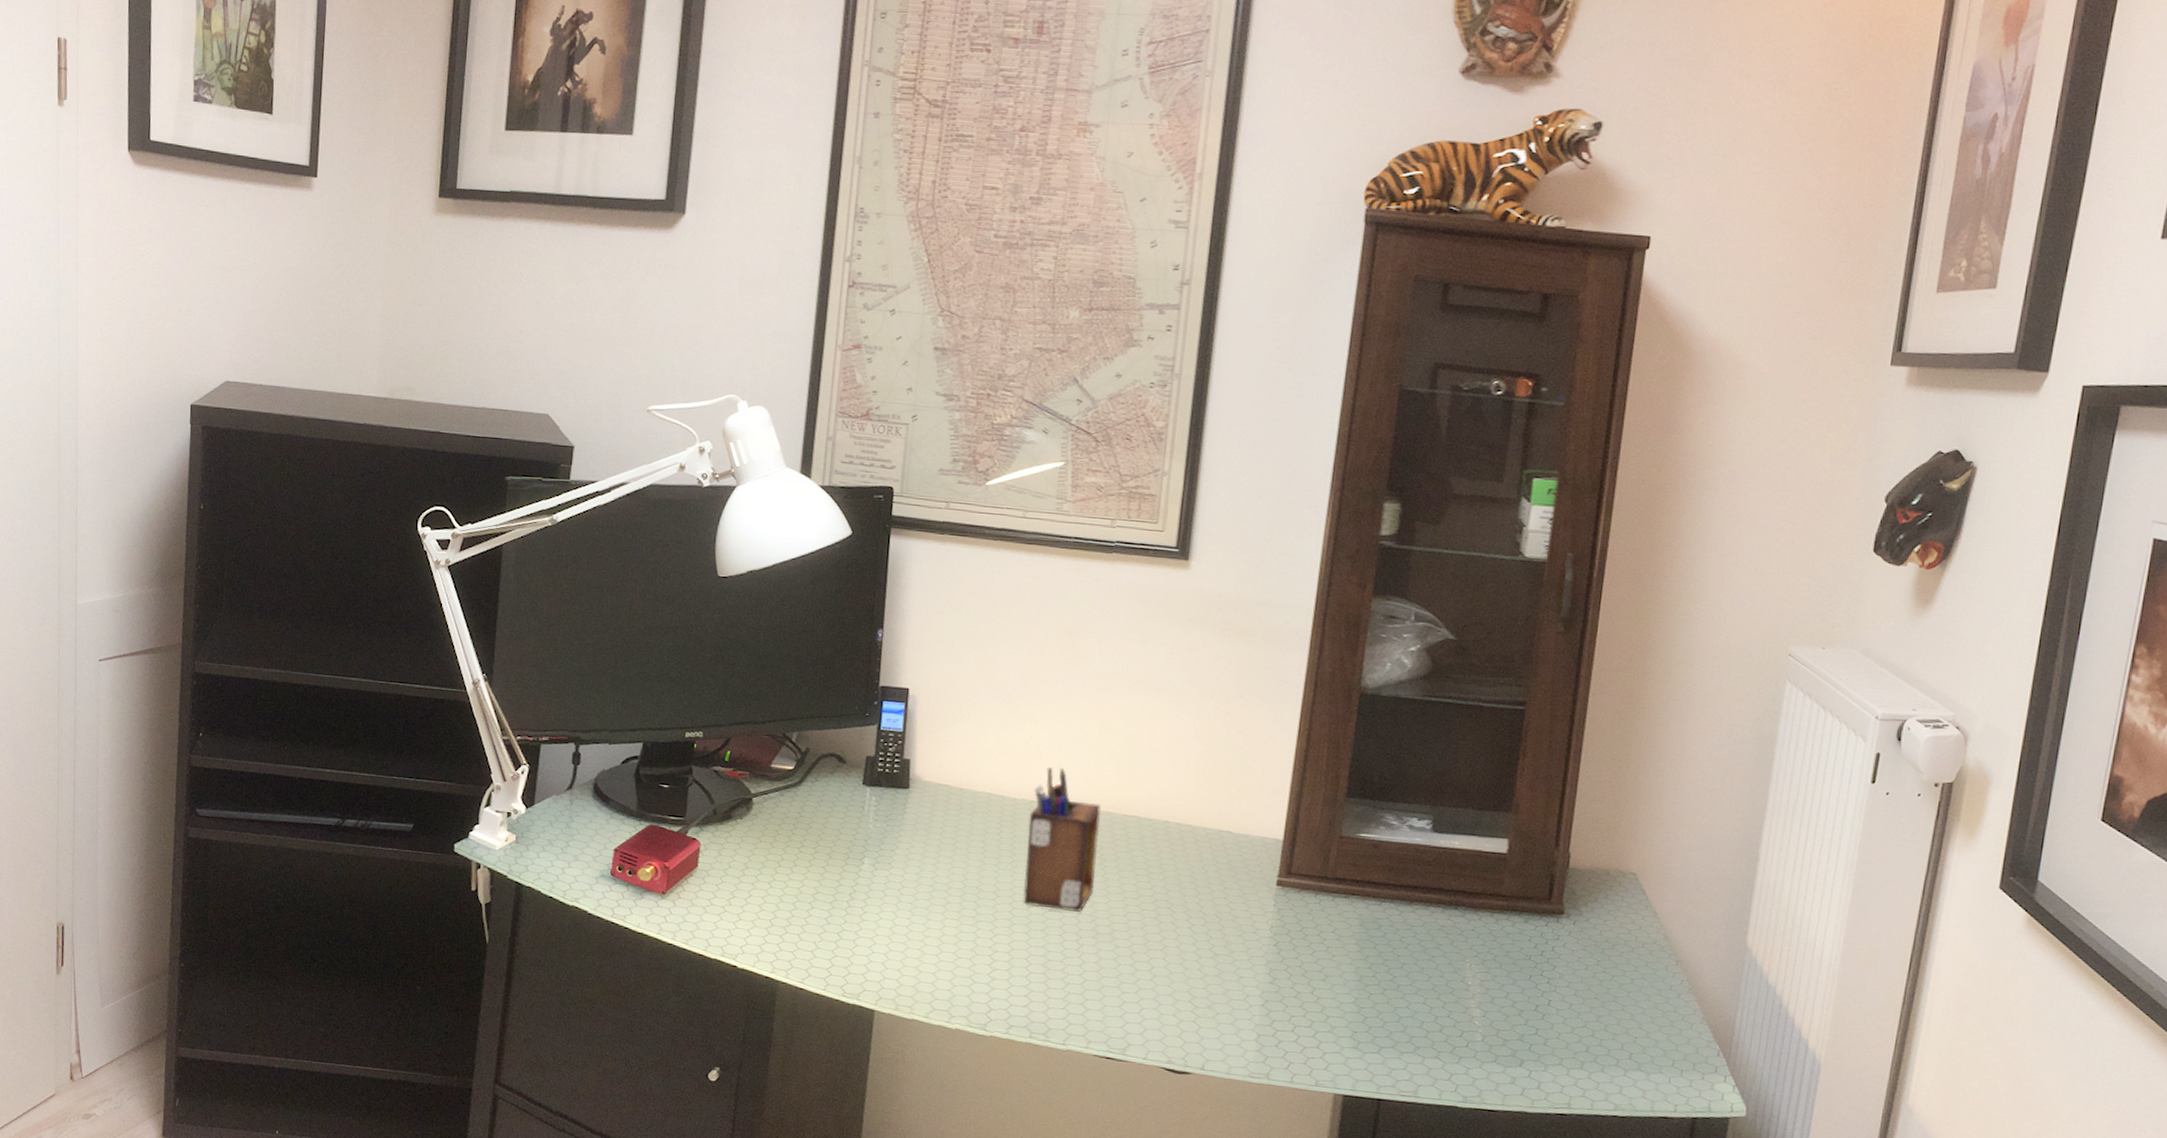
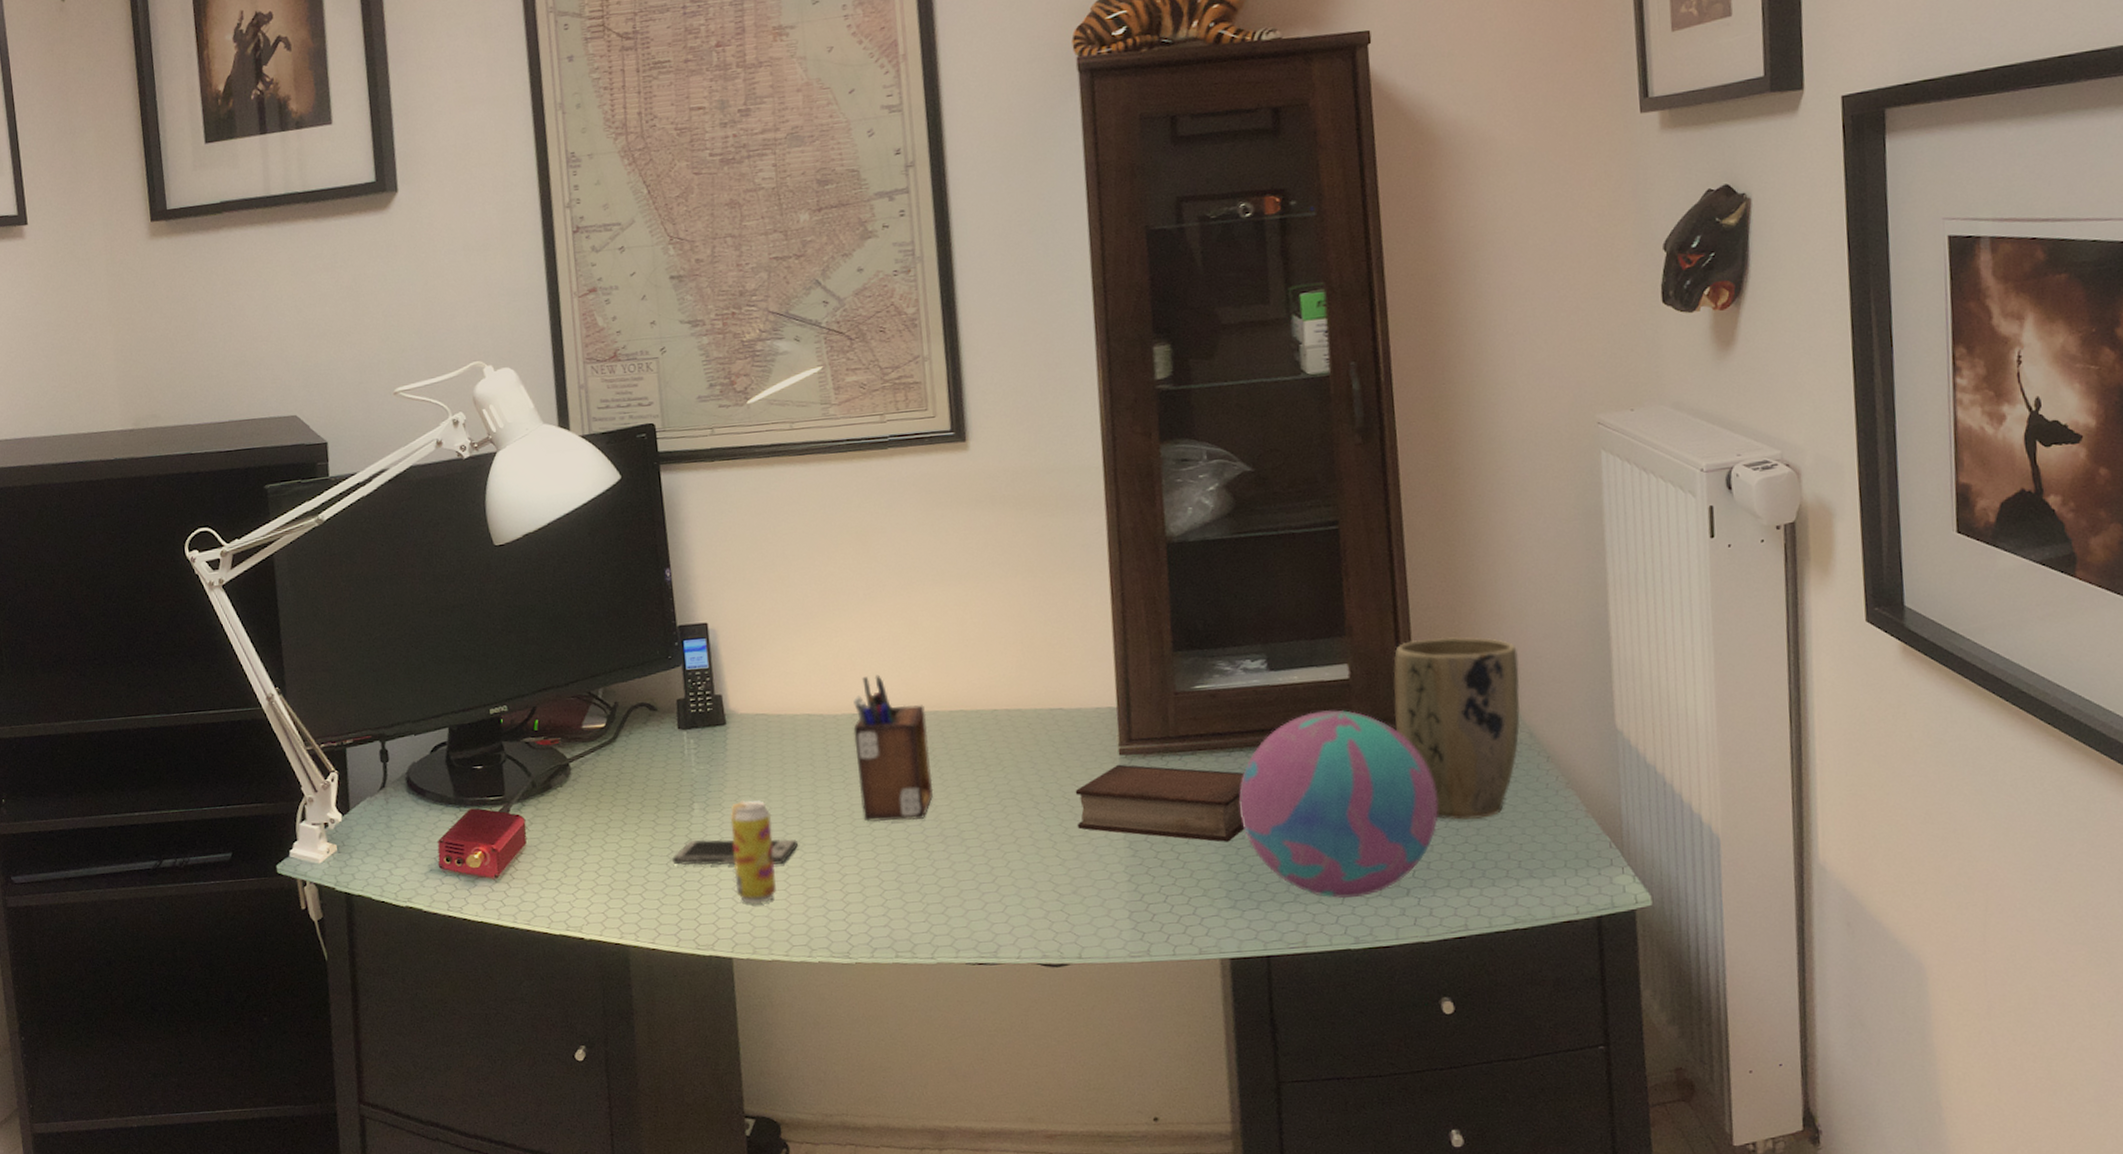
smartphone: none [834,892,956,930] -> present [672,839,798,866]
beverage can: none [889,863,936,964] -> present [730,800,776,904]
book: none [1223,894,1391,986] -> present [1075,764,1245,842]
decorative ball: none [1379,878,1567,1060] -> present [1239,710,1438,898]
plant pot: none [1541,828,1669,1007] -> present [1393,636,1521,820]

